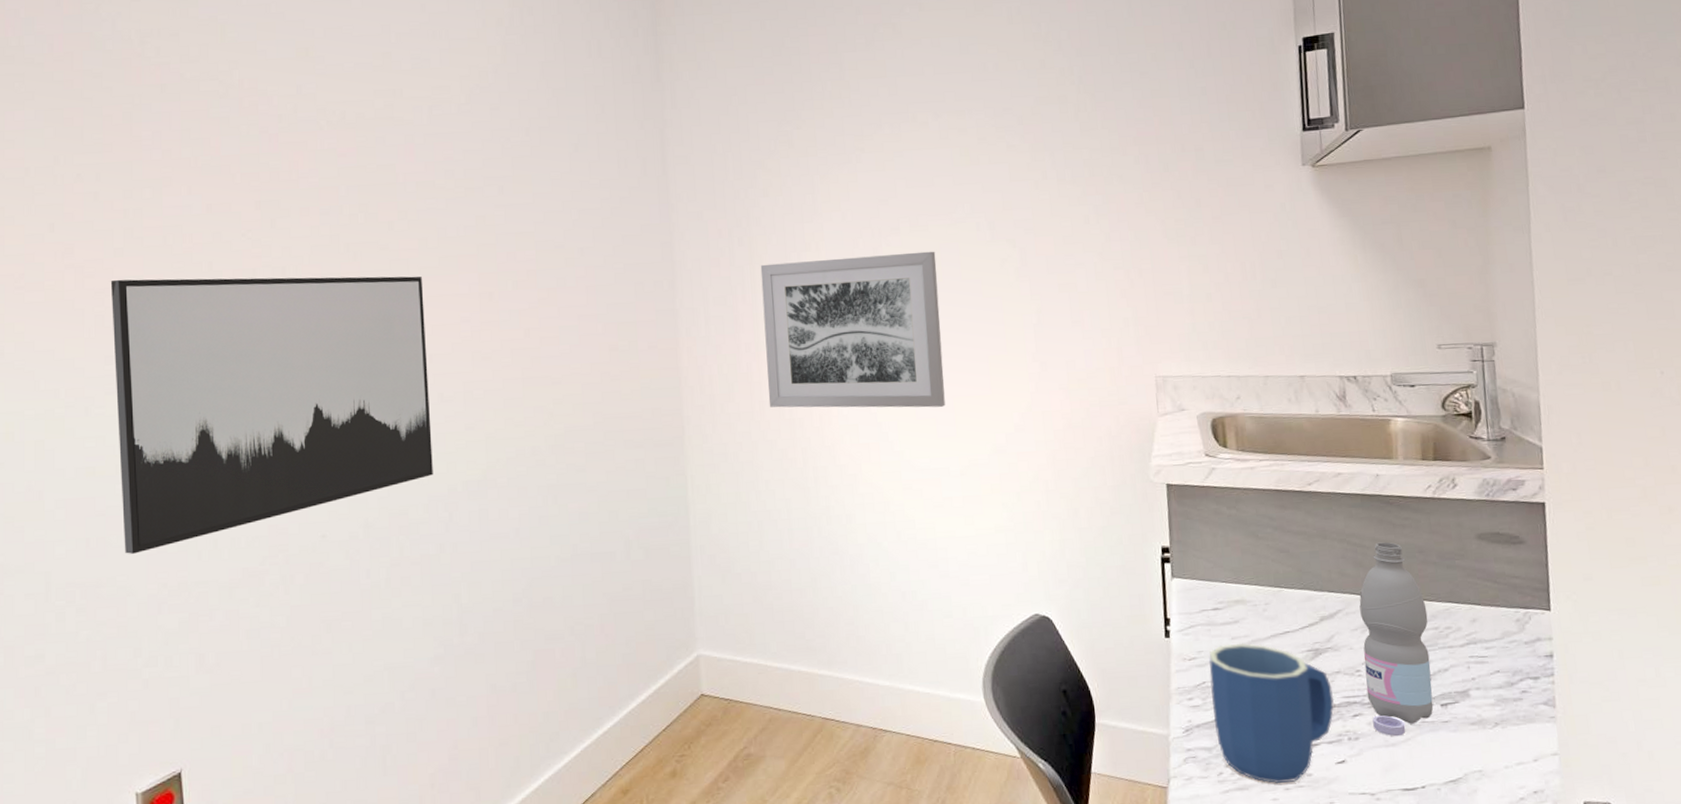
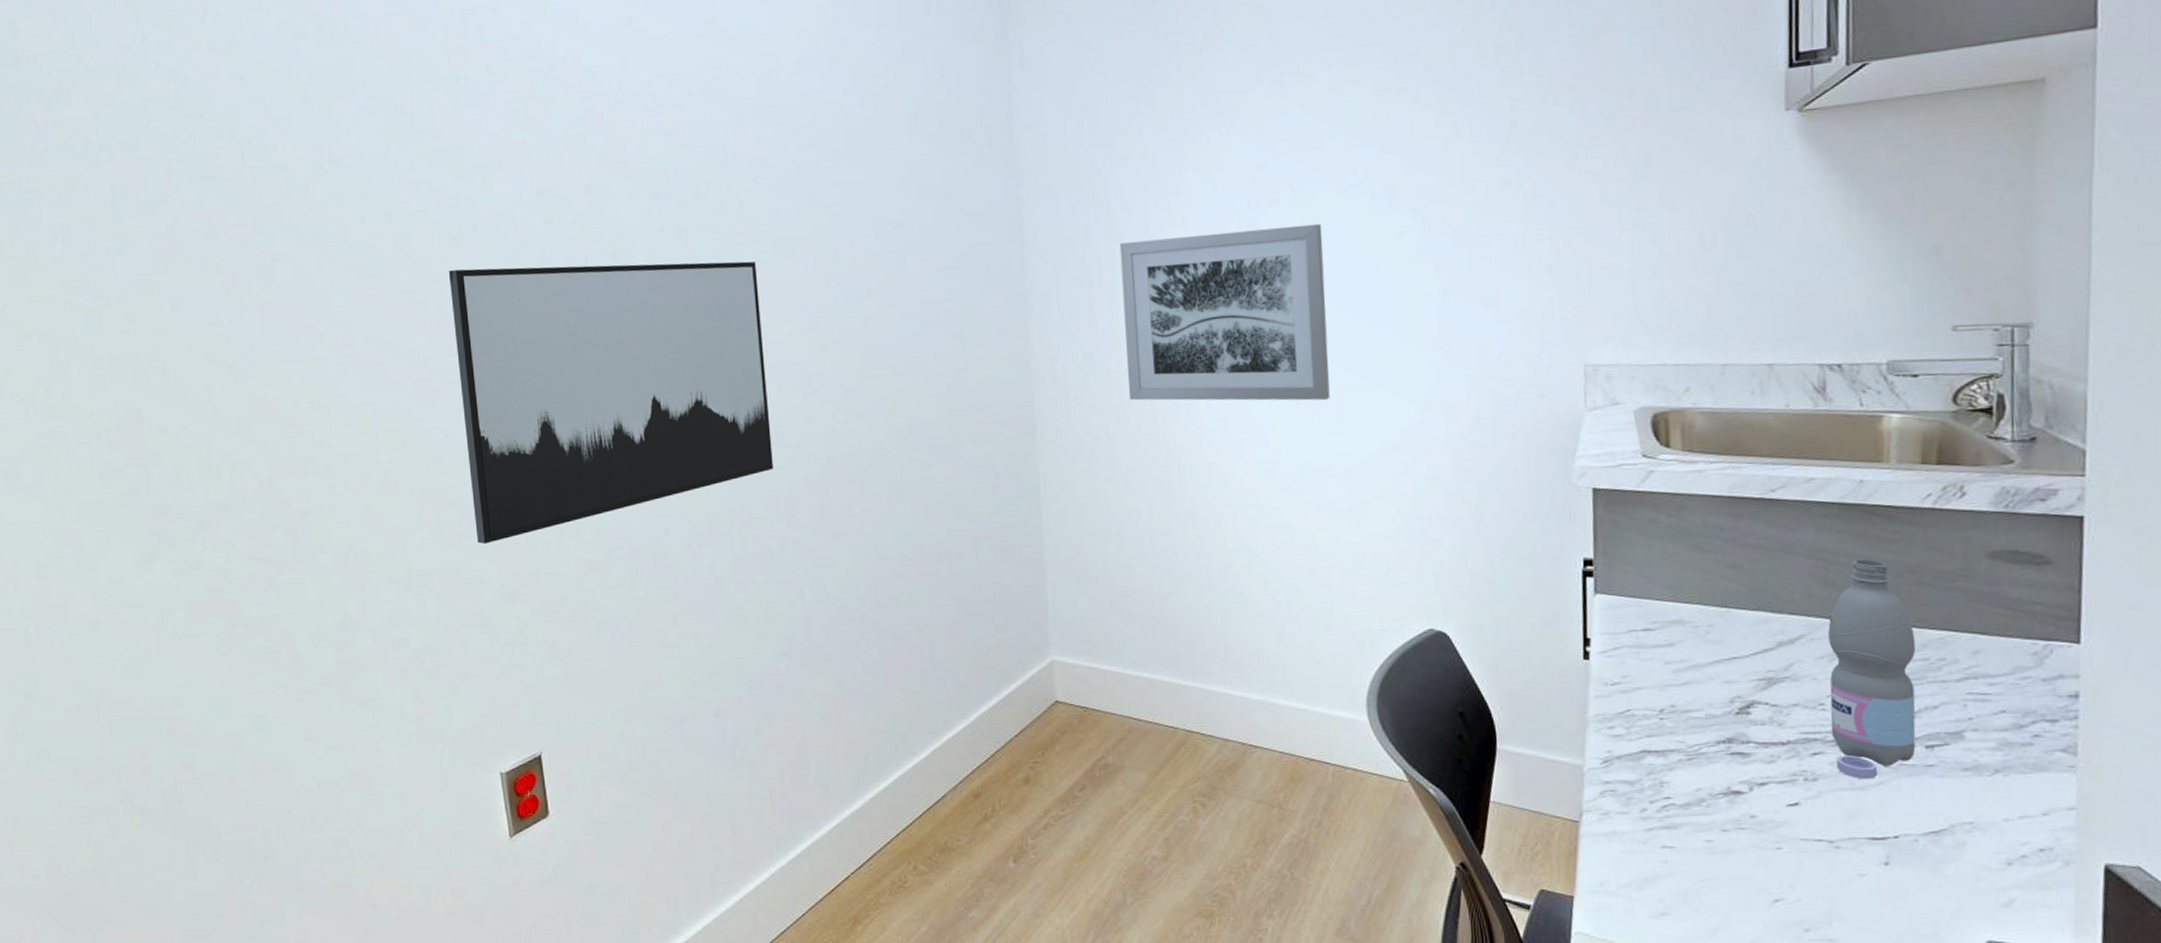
mug: present [1209,643,1335,784] -> none [1635,668,1790,825]

